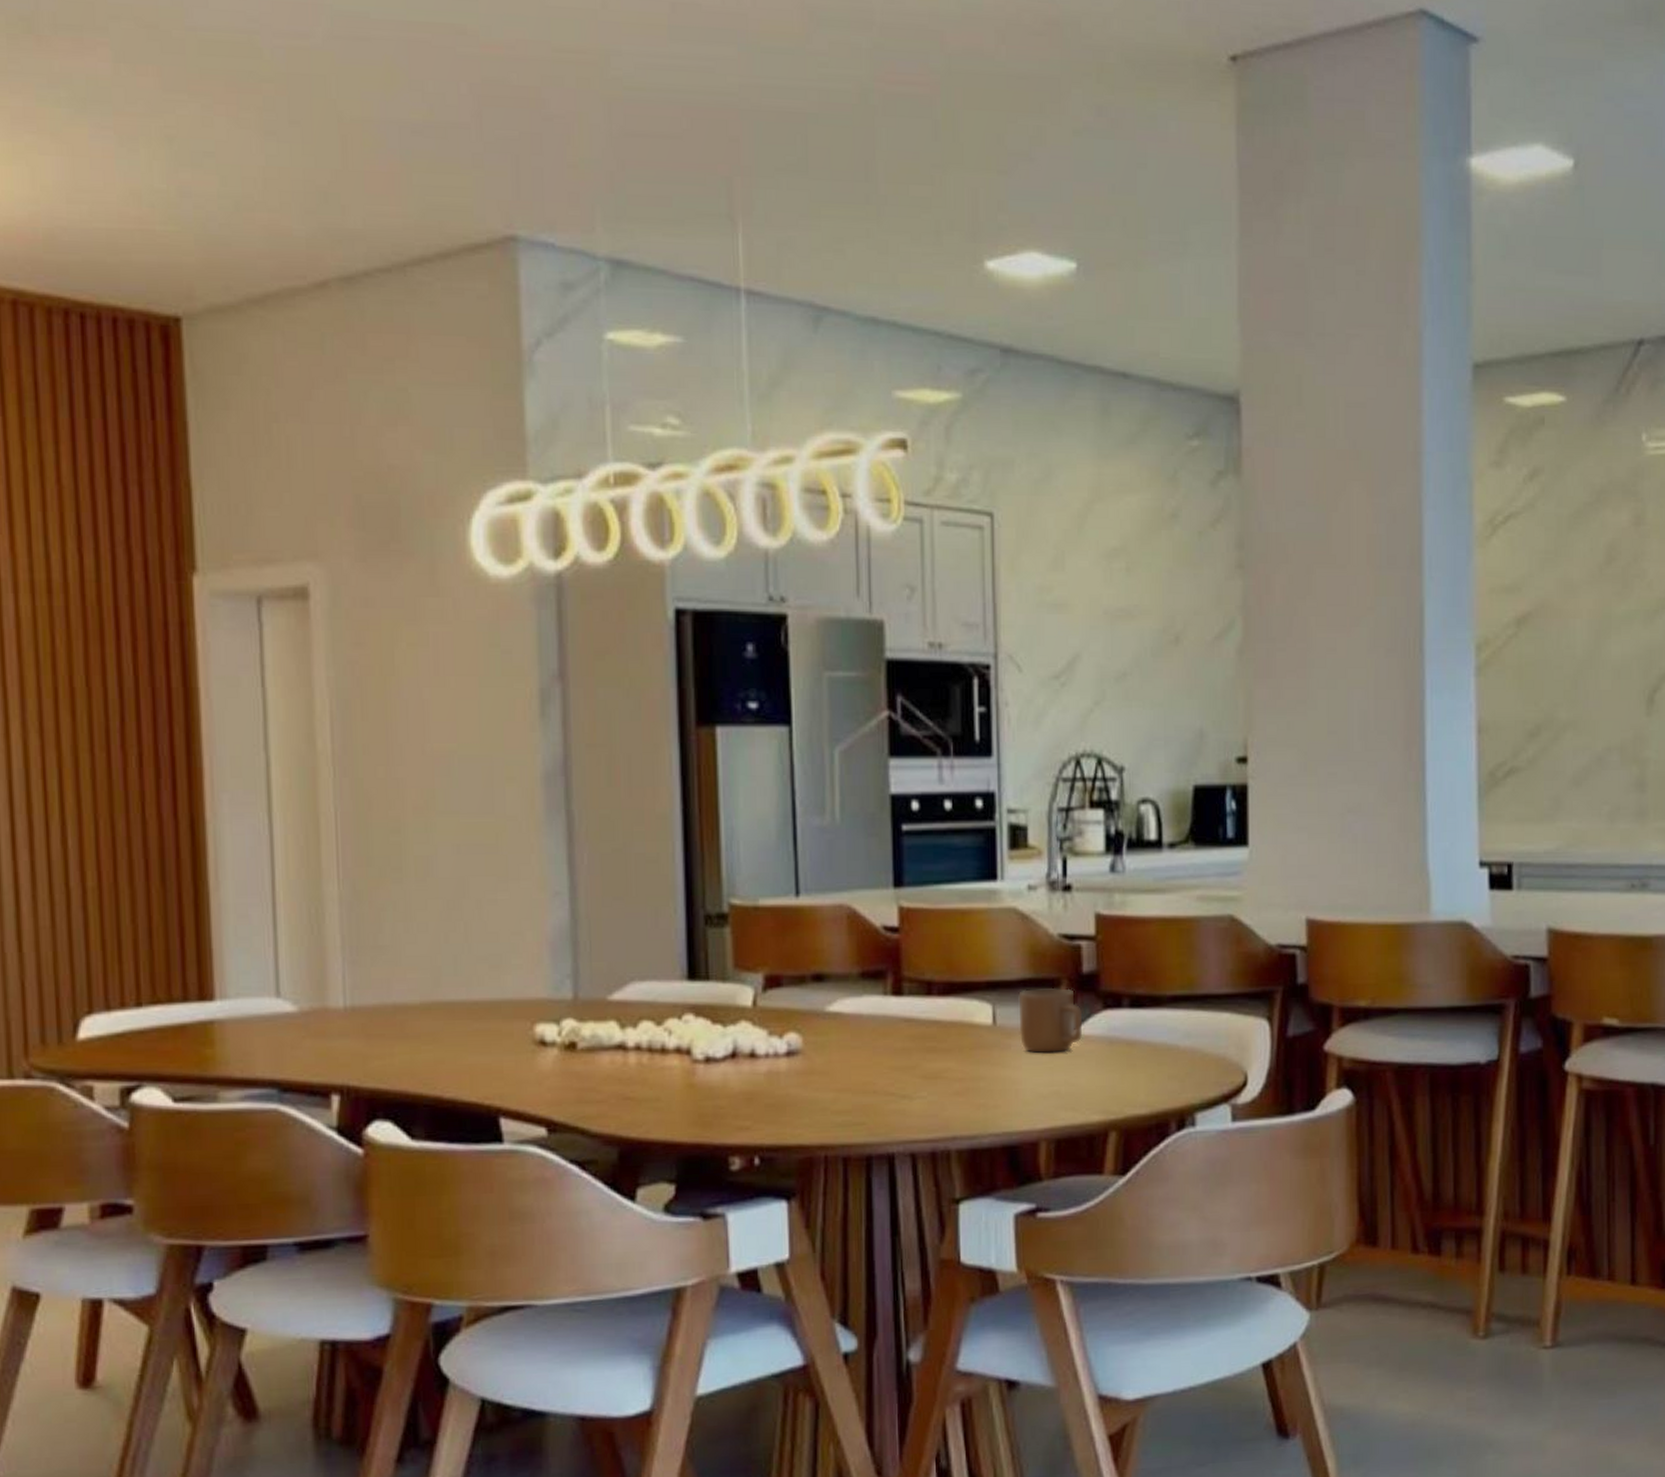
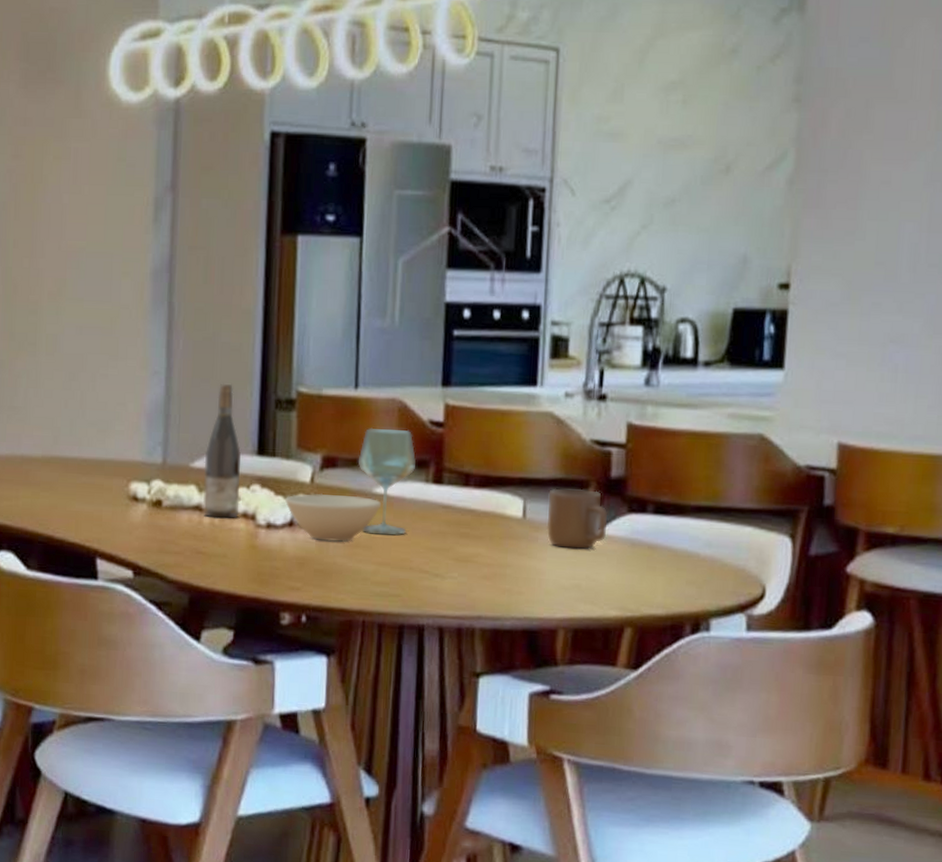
wine bottle: none [624,900,671,1057] -> present [203,383,241,519]
bowl: none [725,1017,836,1071] -> present [285,493,382,542]
wine glass: none [806,938,872,1058] -> present [359,427,417,536]

